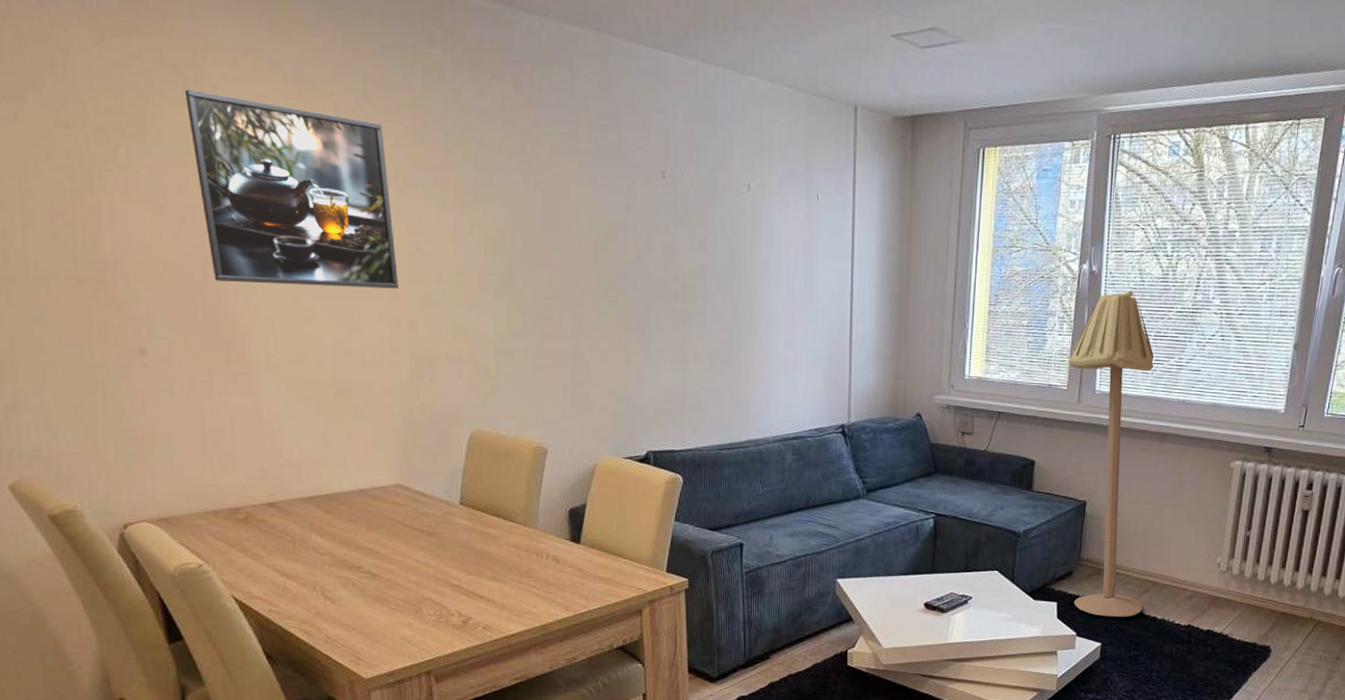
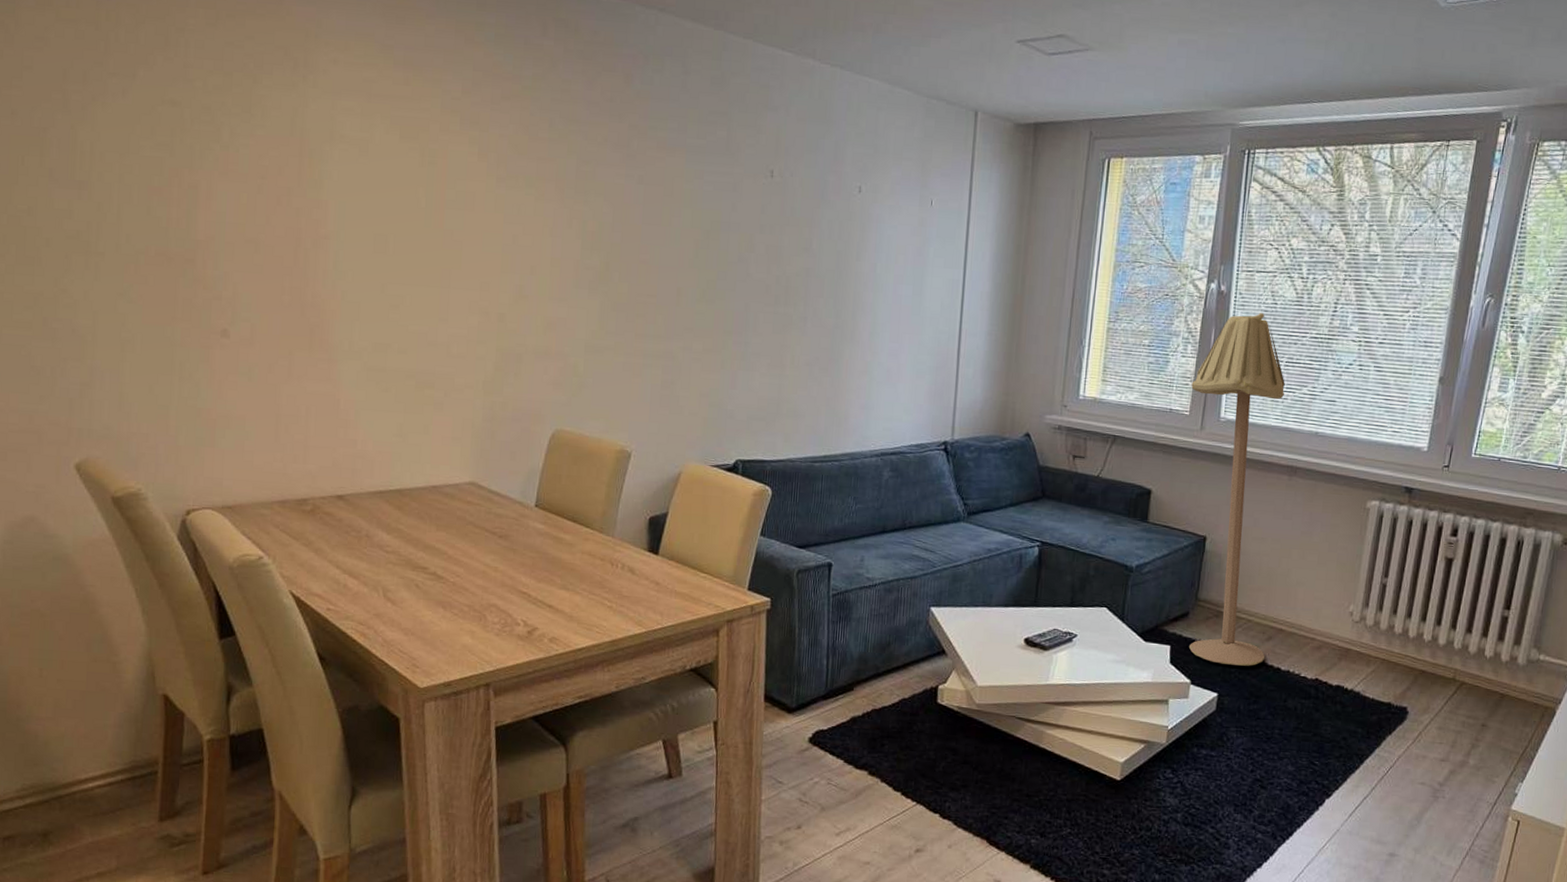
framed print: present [184,89,398,289] -> none [293,72,491,280]

